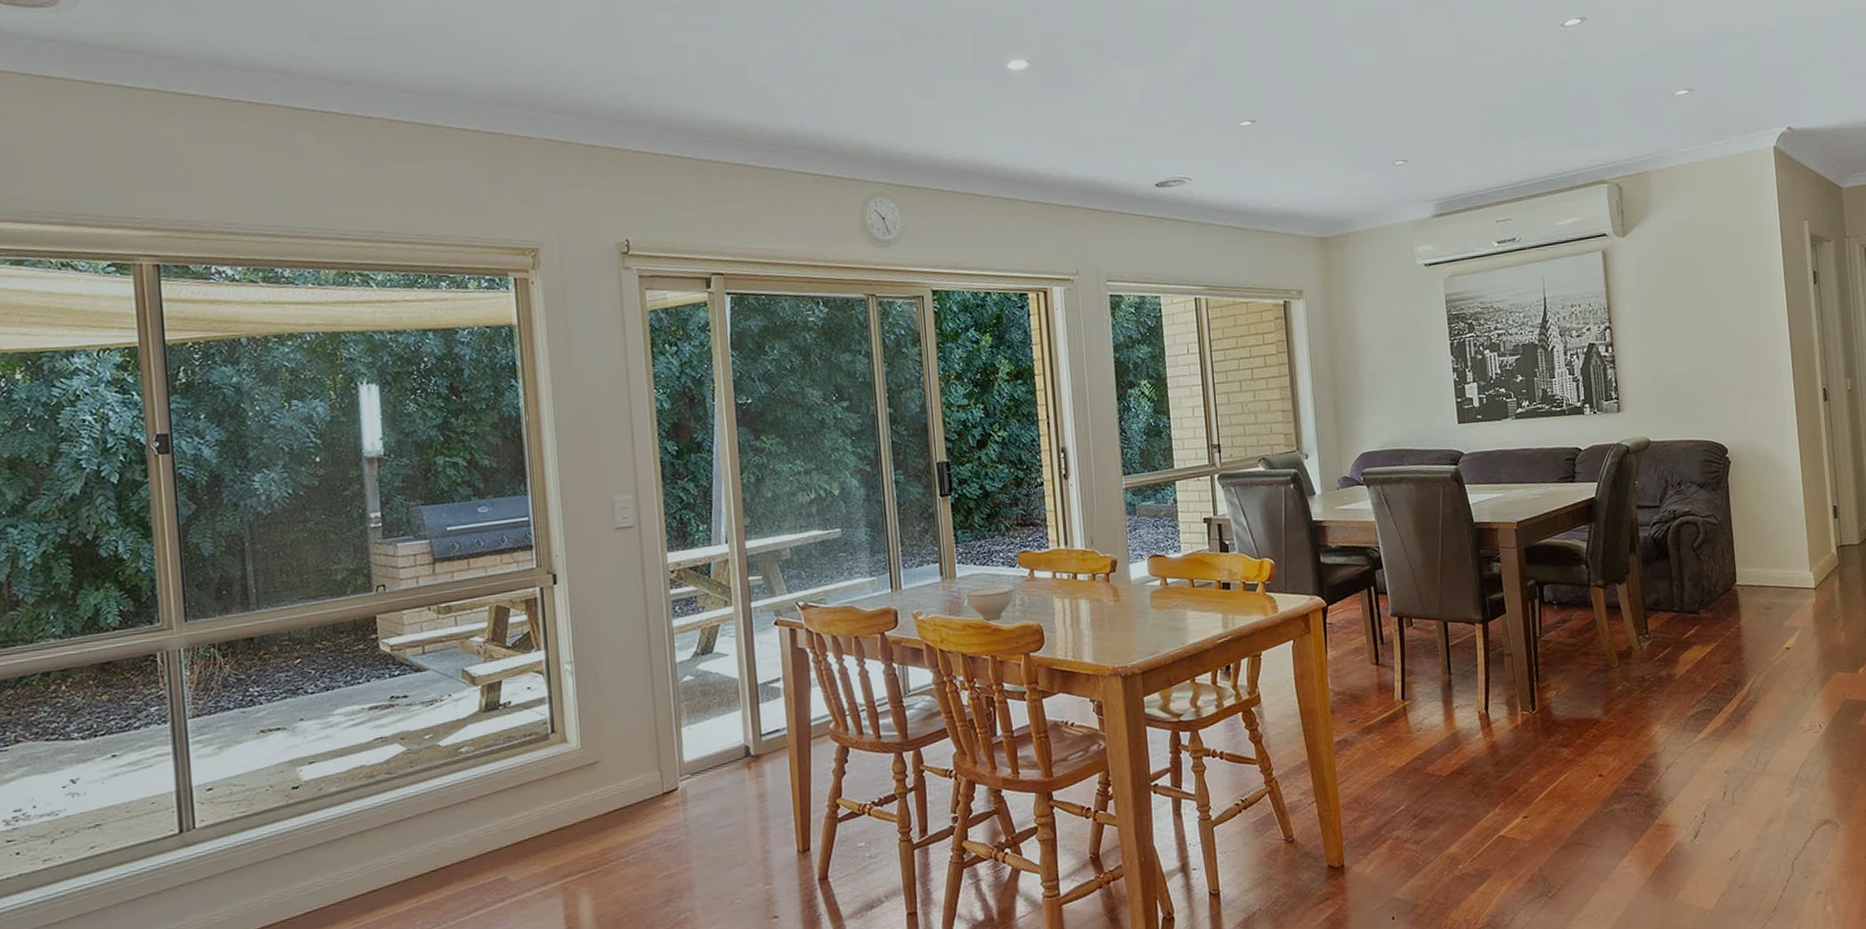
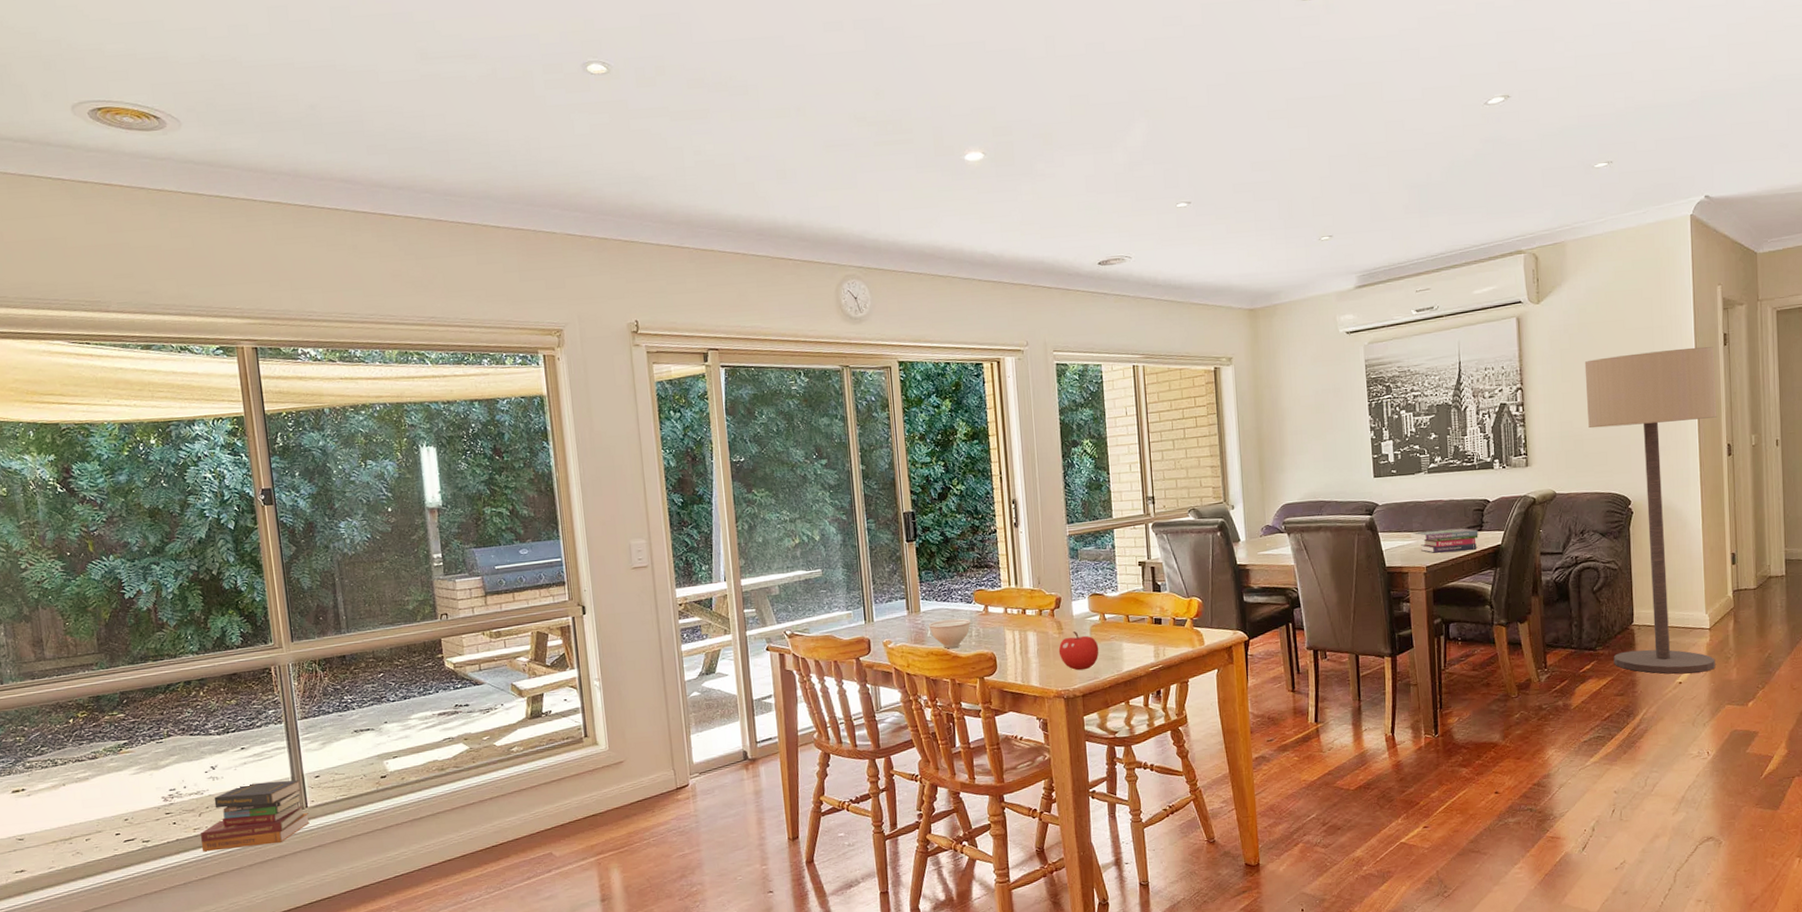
books: none [51,794,197,889] -> present [200,780,310,852]
fruit: none [1114,599,1161,644] -> present [1058,631,1099,671]
books: none [1498,479,1571,507] -> present [1410,528,1479,553]
floor lamp: none [1673,285,1823,639] -> present [1584,347,1717,674]

